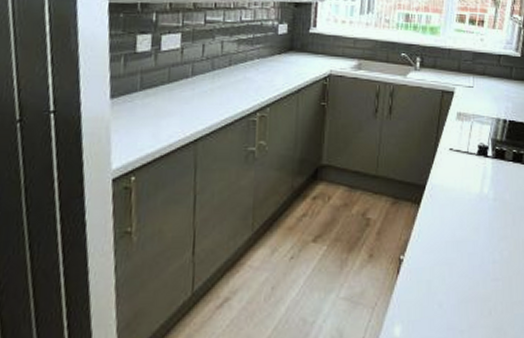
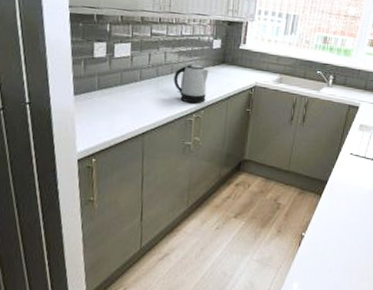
kettle: none [232,53,274,100] -> present [173,64,209,104]

